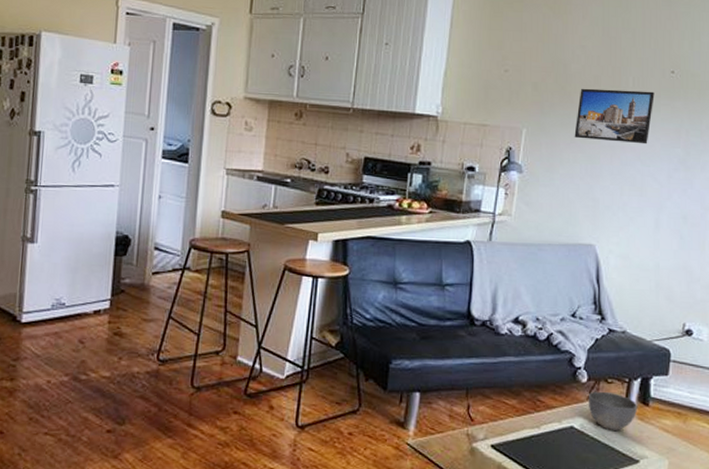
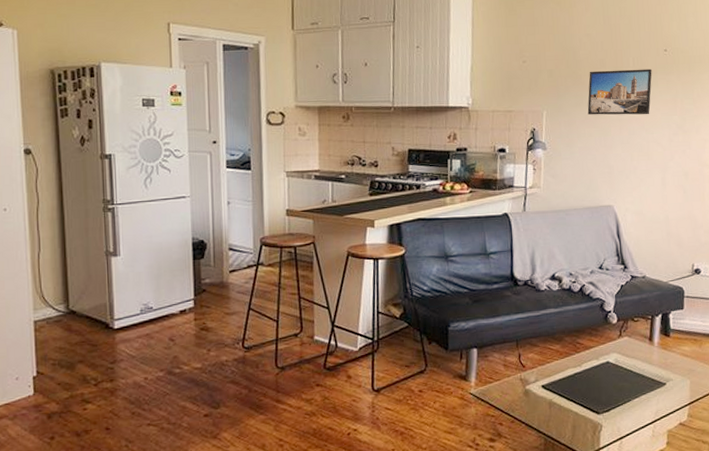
bowl: present [588,391,638,430] -> none [619,328,661,361]

